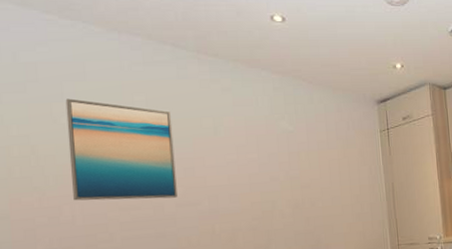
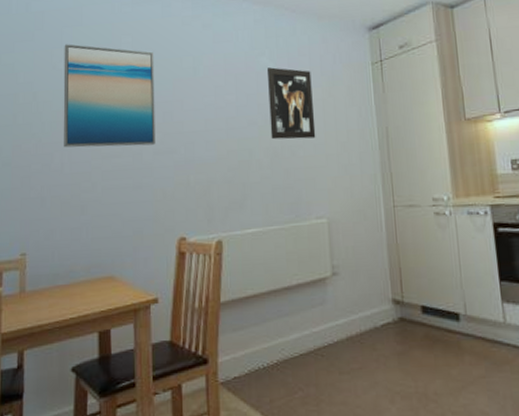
wall art: none [287,131,333,193] -> present [268,67,316,140]

